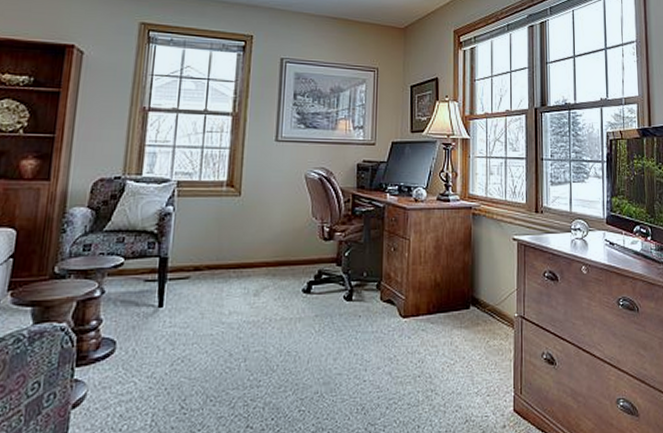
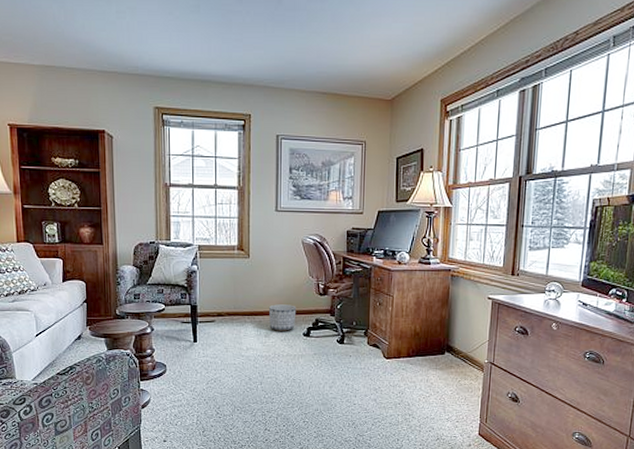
planter: none [260,253,296,288] -> present [268,304,297,331]

